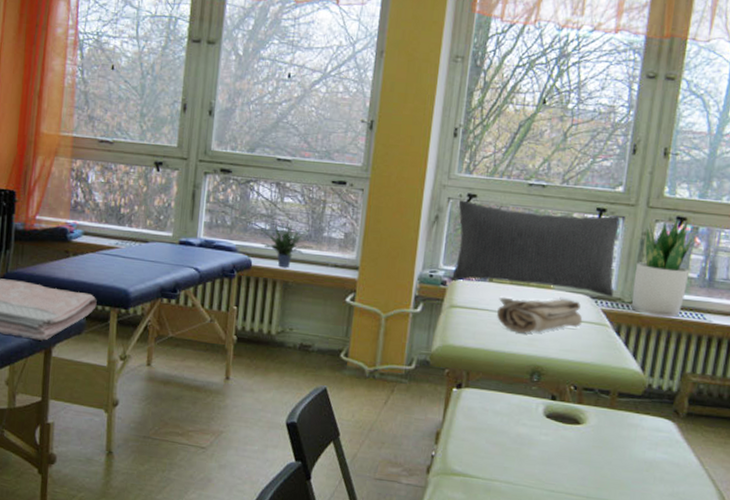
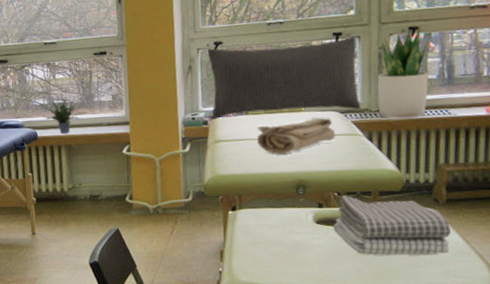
towel: none [563,390,687,473] -> present [333,195,452,256]

